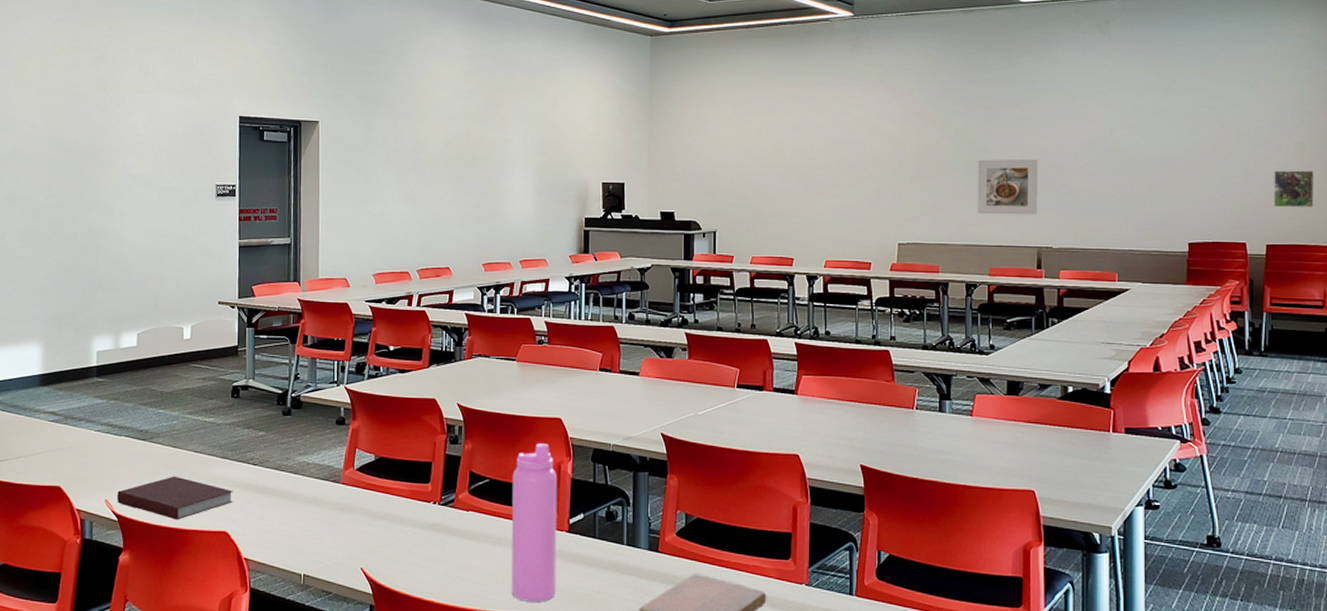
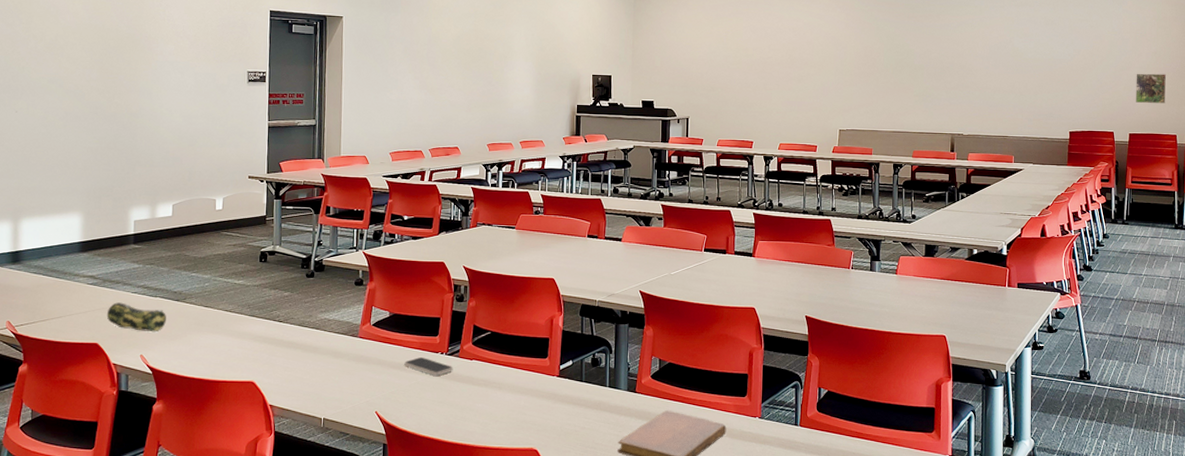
pencil case: none [69,441,132,475] -> present [106,302,166,333]
notebook: present [117,476,233,520] -> none [152,332,260,372]
smartphone: none [392,507,448,529] -> present [404,357,454,376]
water bottle: present [511,443,558,602] -> none [508,300,550,438]
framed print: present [977,159,1038,215] -> none [903,60,953,107]

